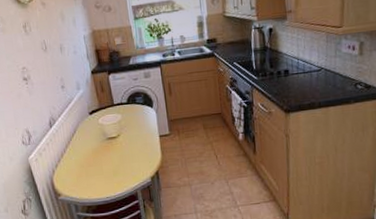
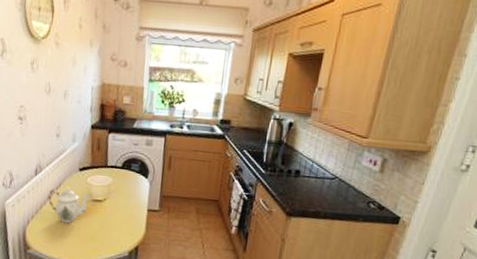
teapot: none [66,131,104,165] -> present [48,187,89,224]

